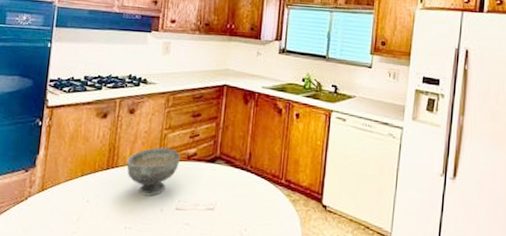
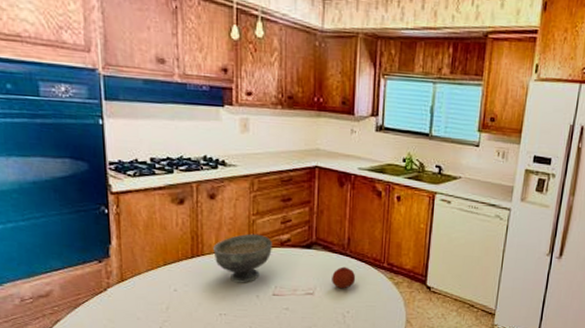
fruit: none [232,182,255,205] -> present [332,266,356,289]

